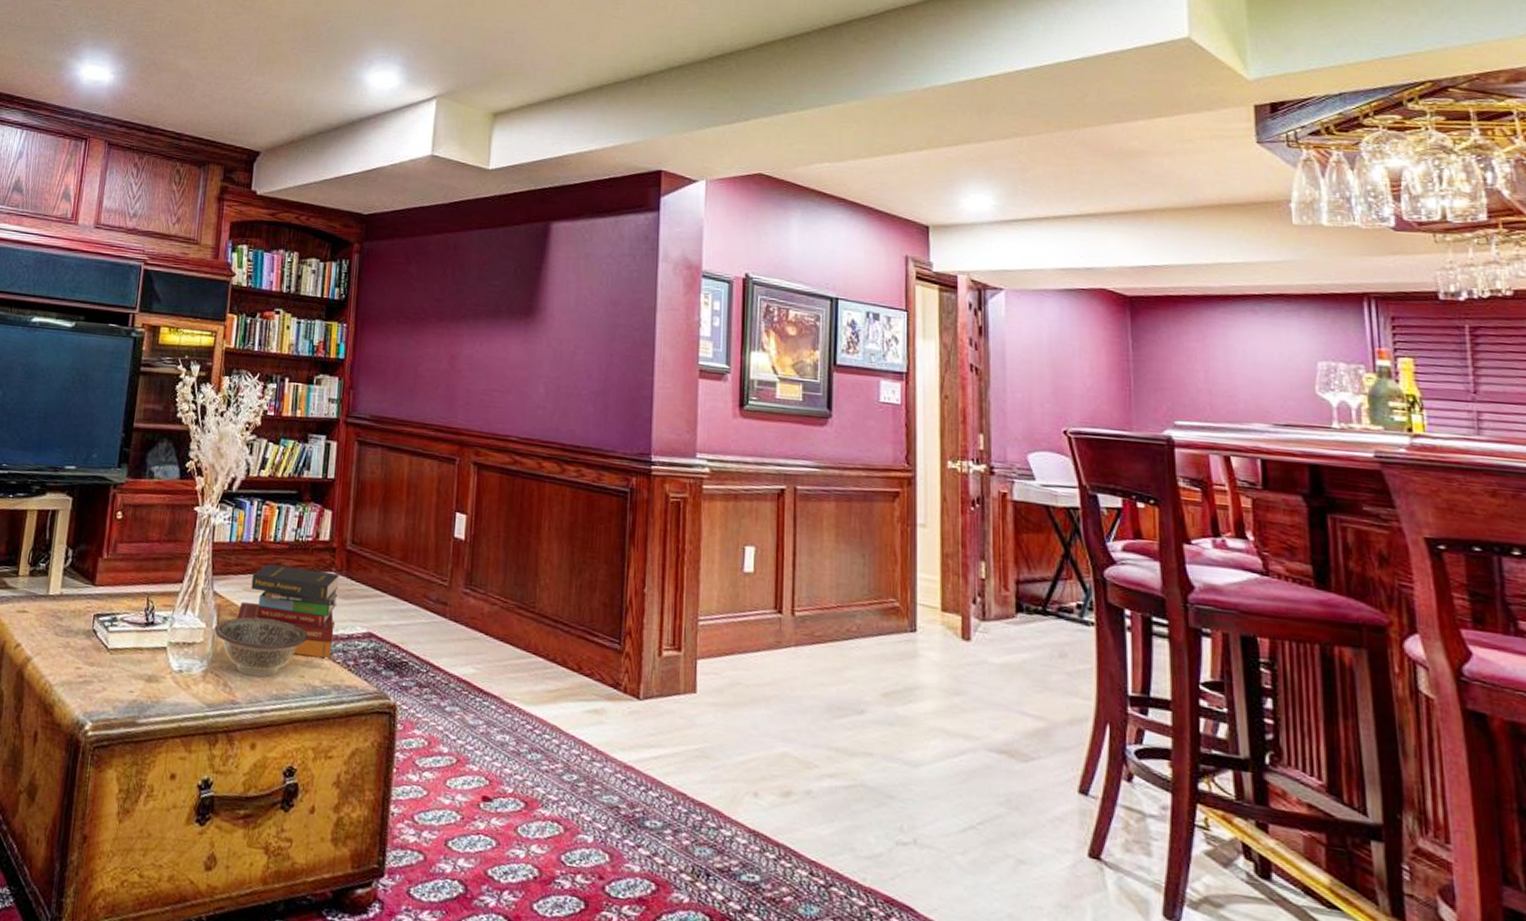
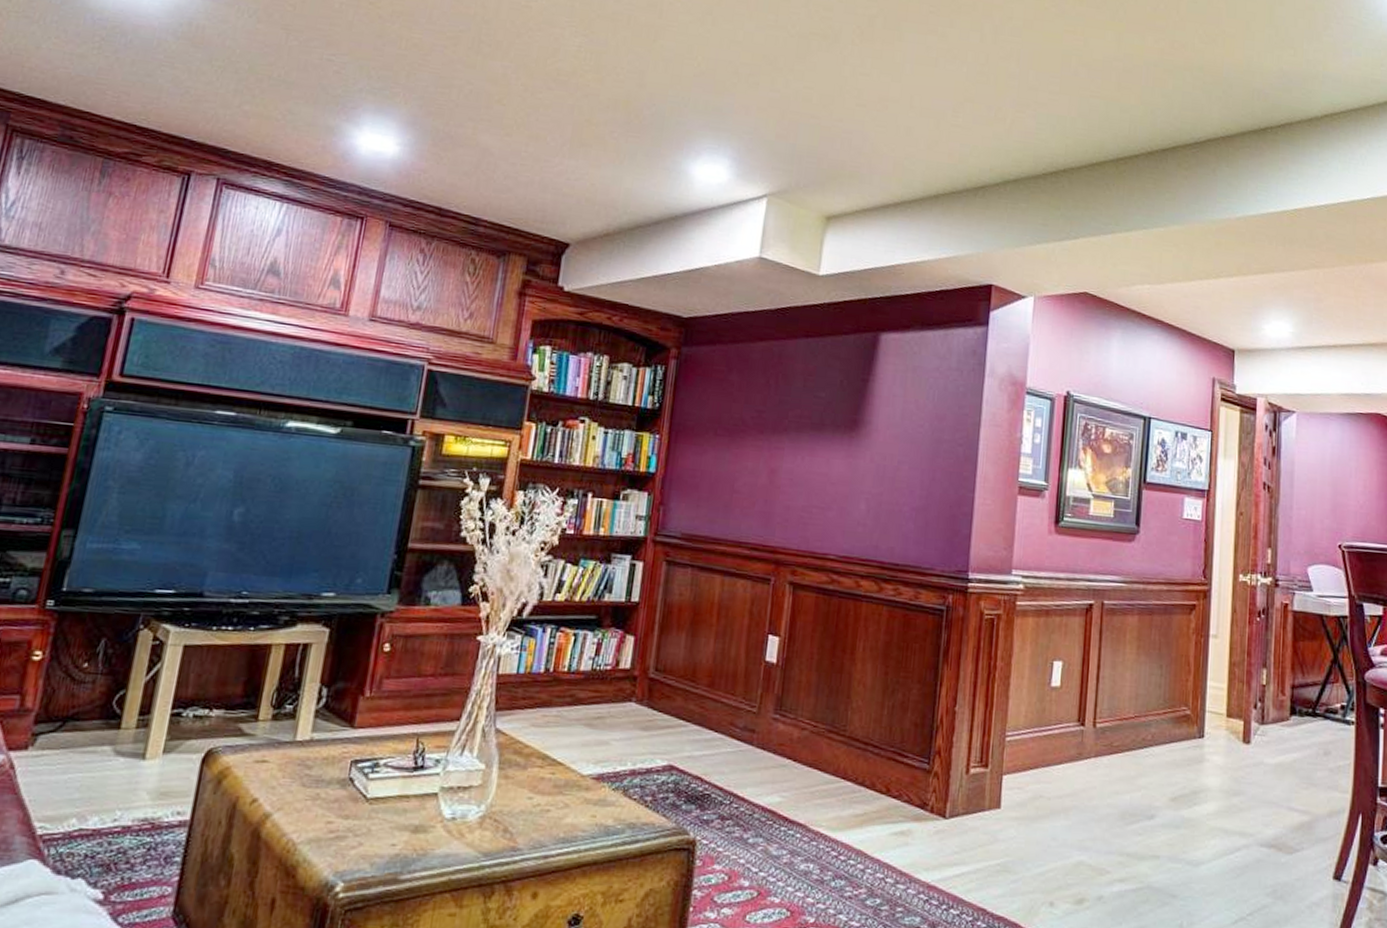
decorative bowl: present [214,617,308,677] -> none [494,754,603,820]
books: present [237,563,340,659] -> none [522,695,640,796]

